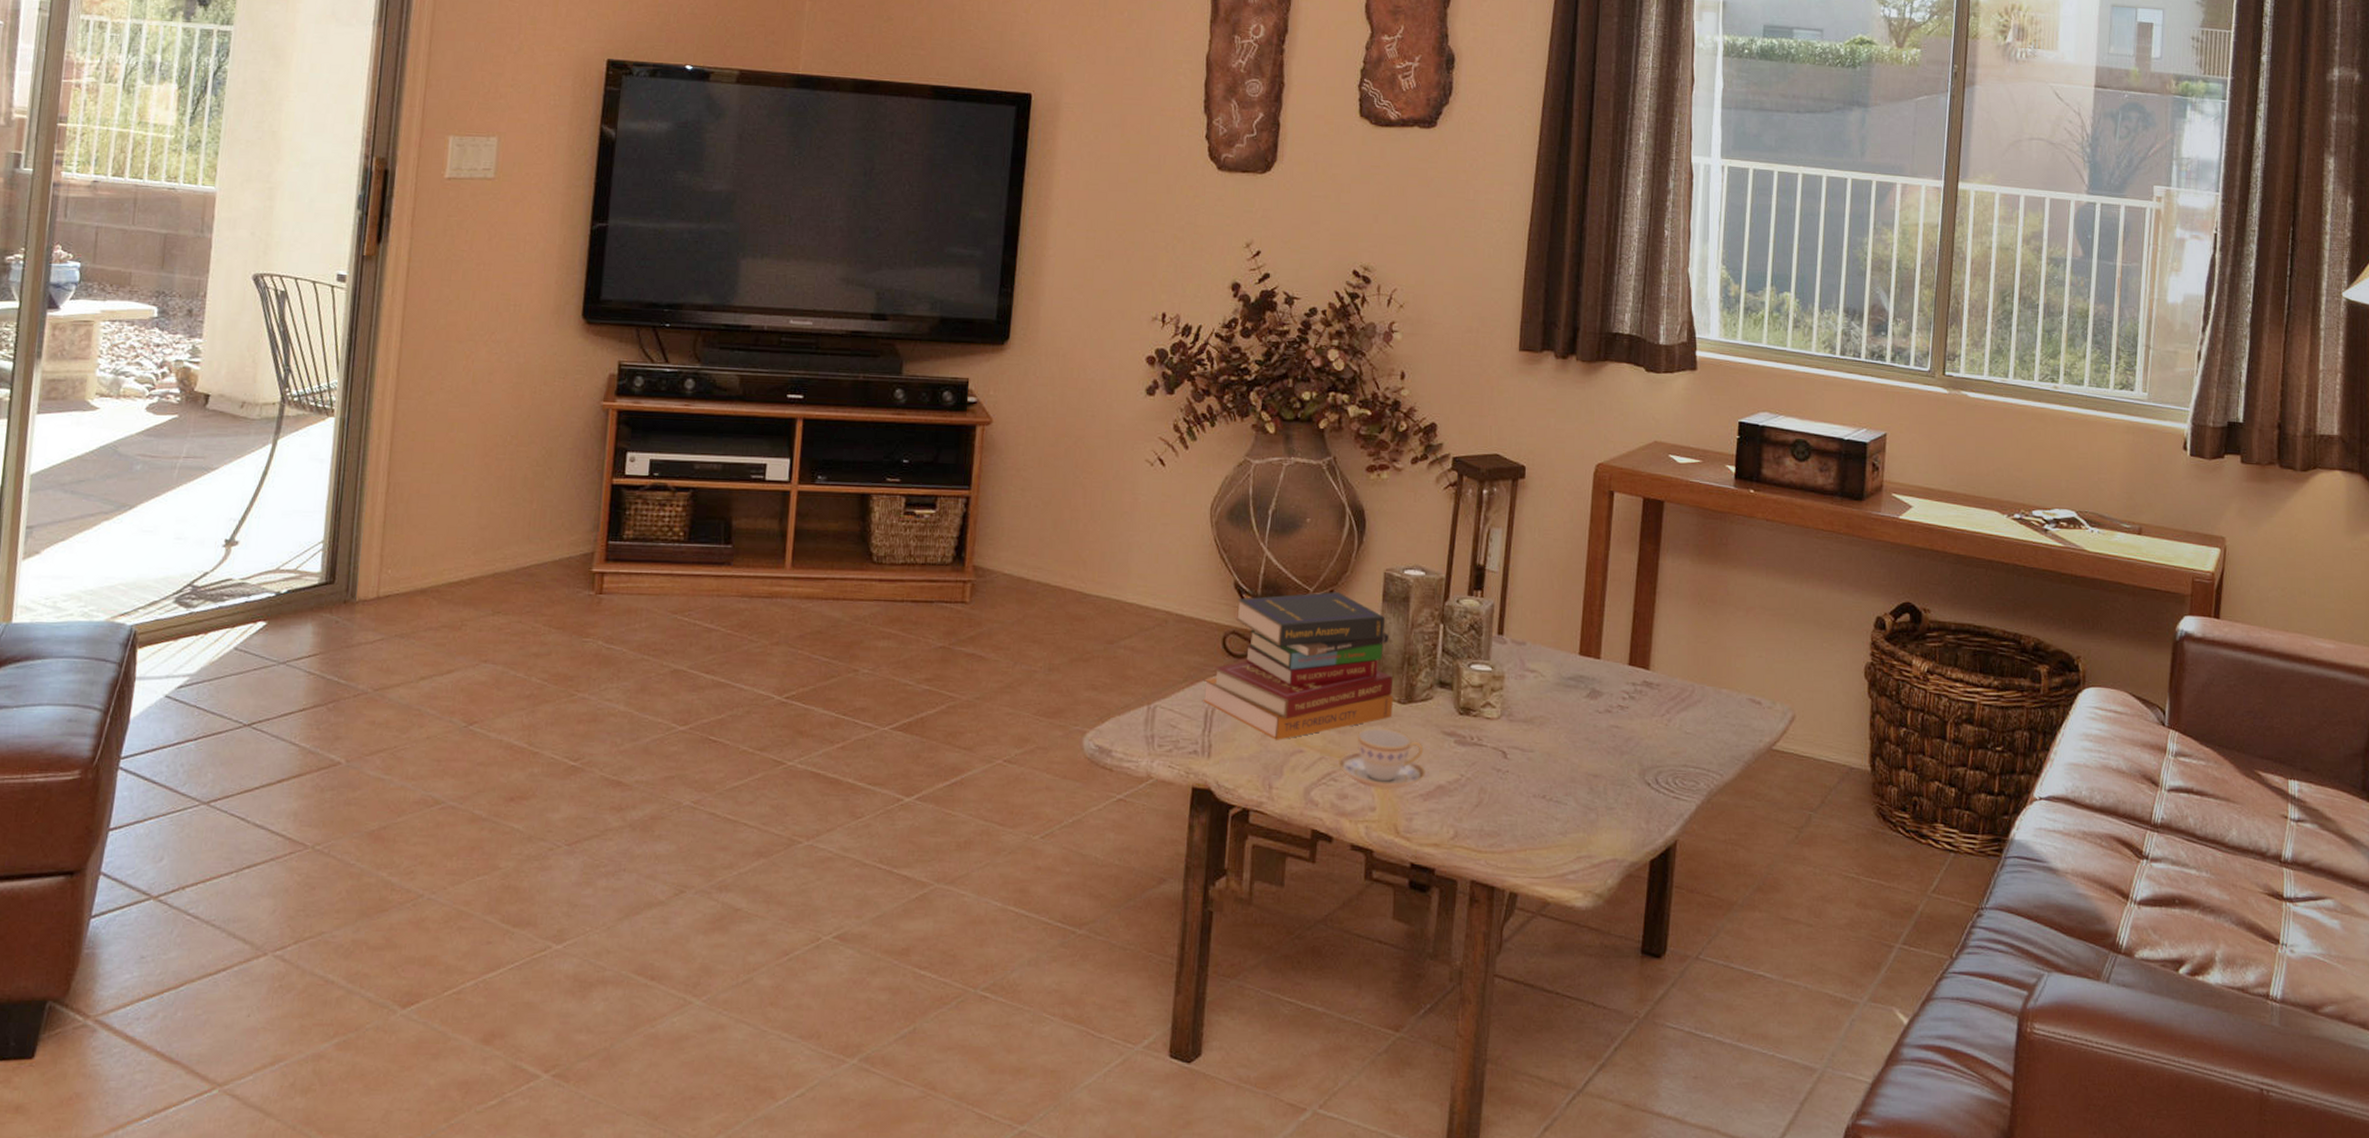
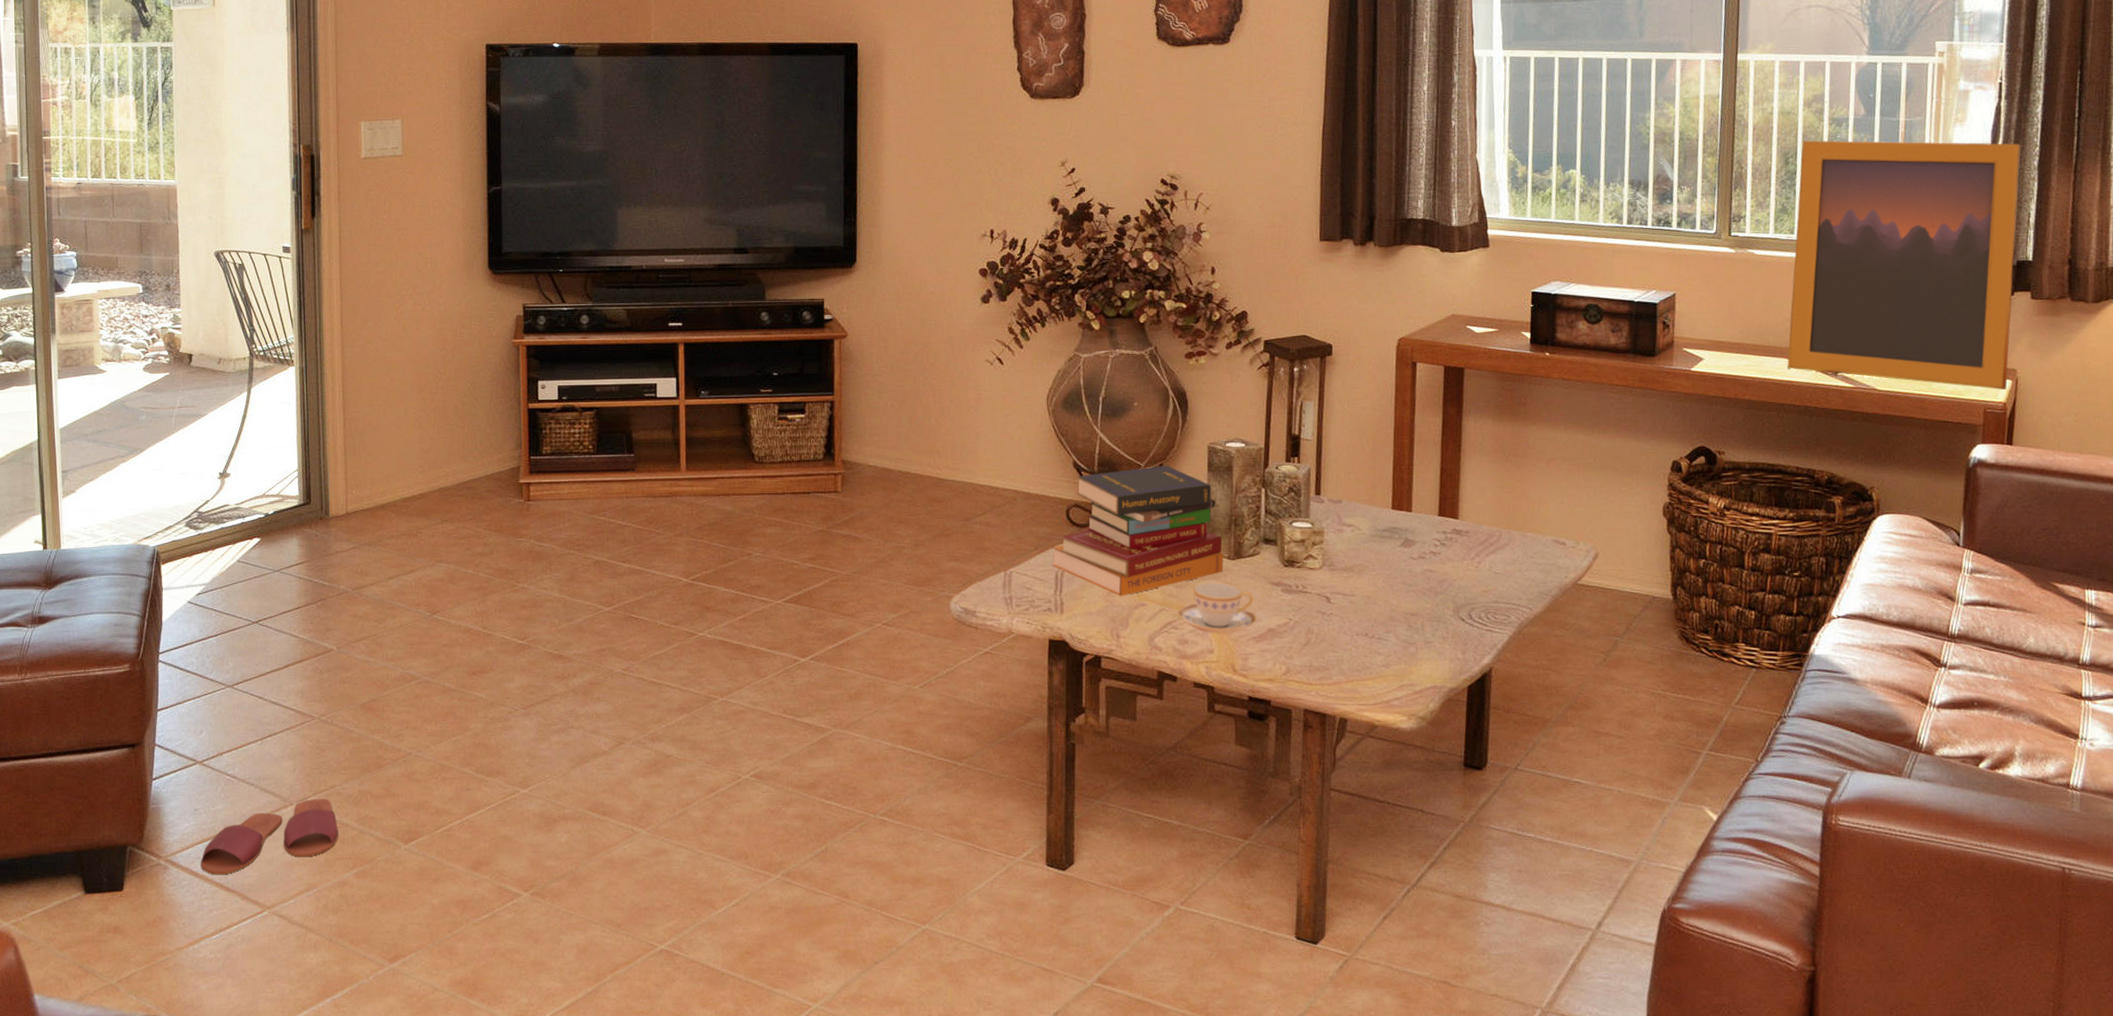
slippers: none [139,947,321,1042] -> present [201,798,339,875]
picture frame: none [1997,279,2234,558] -> present [1787,140,2021,390]

